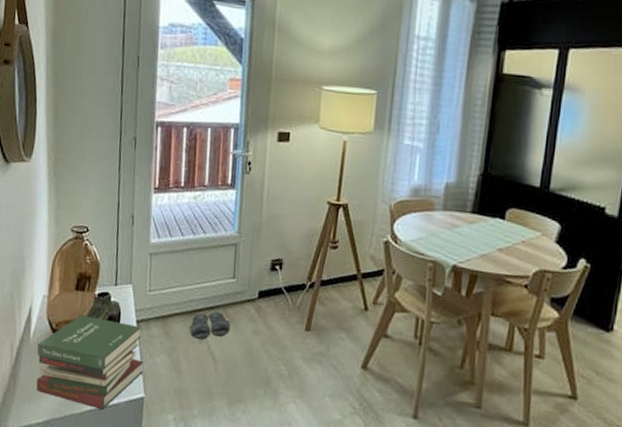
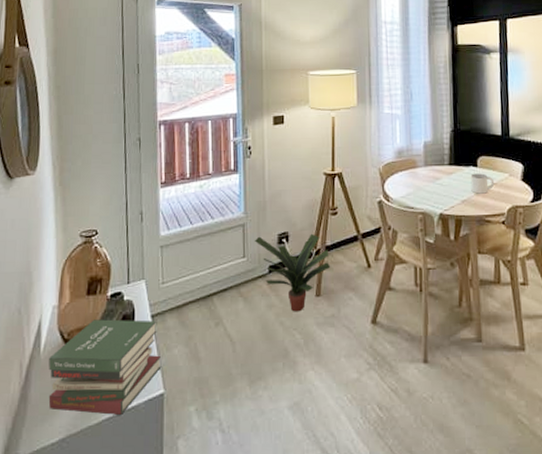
slippers: present [189,311,231,339] -> none [204,292,245,323]
potted plant: none [247,259,325,343] -> present [255,233,331,312]
mug: none [493,226,523,251] -> present [470,173,495,194]

